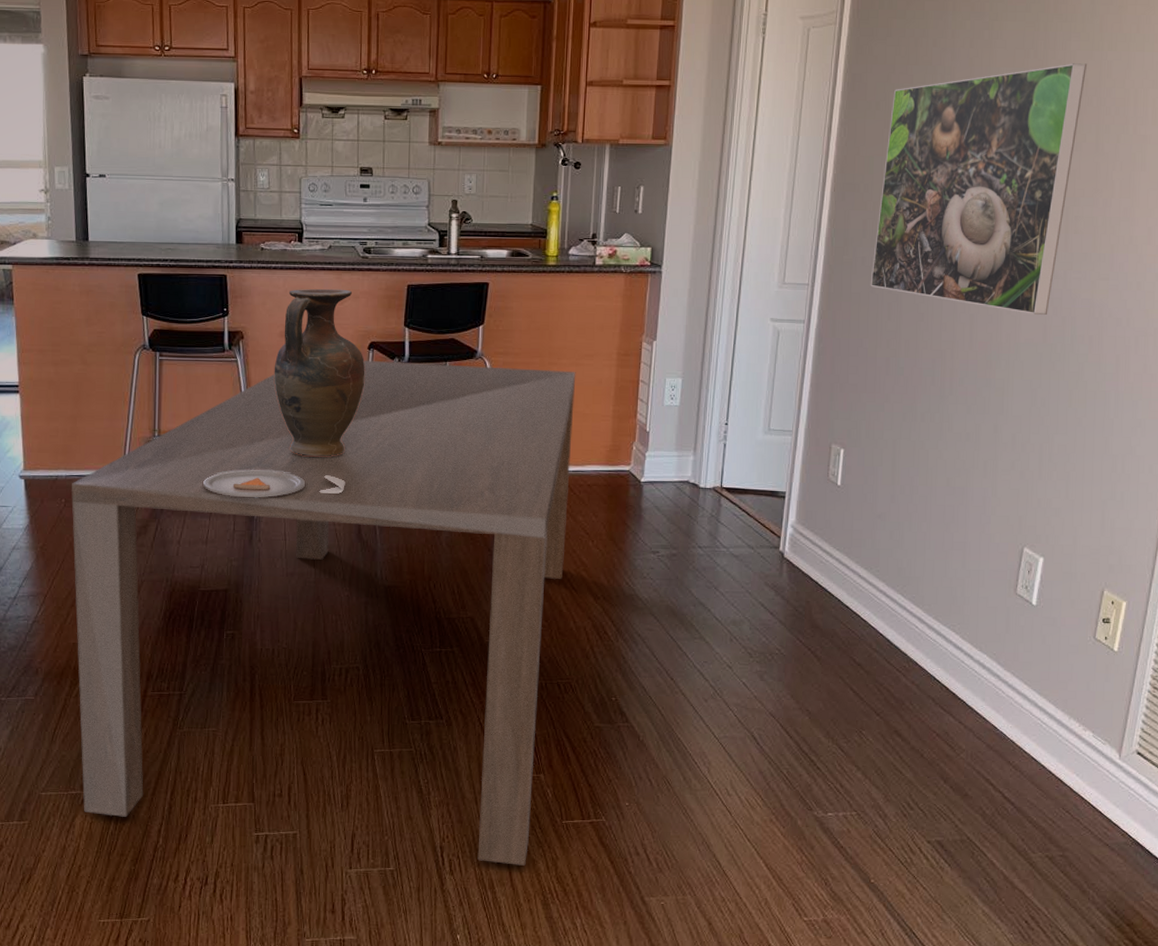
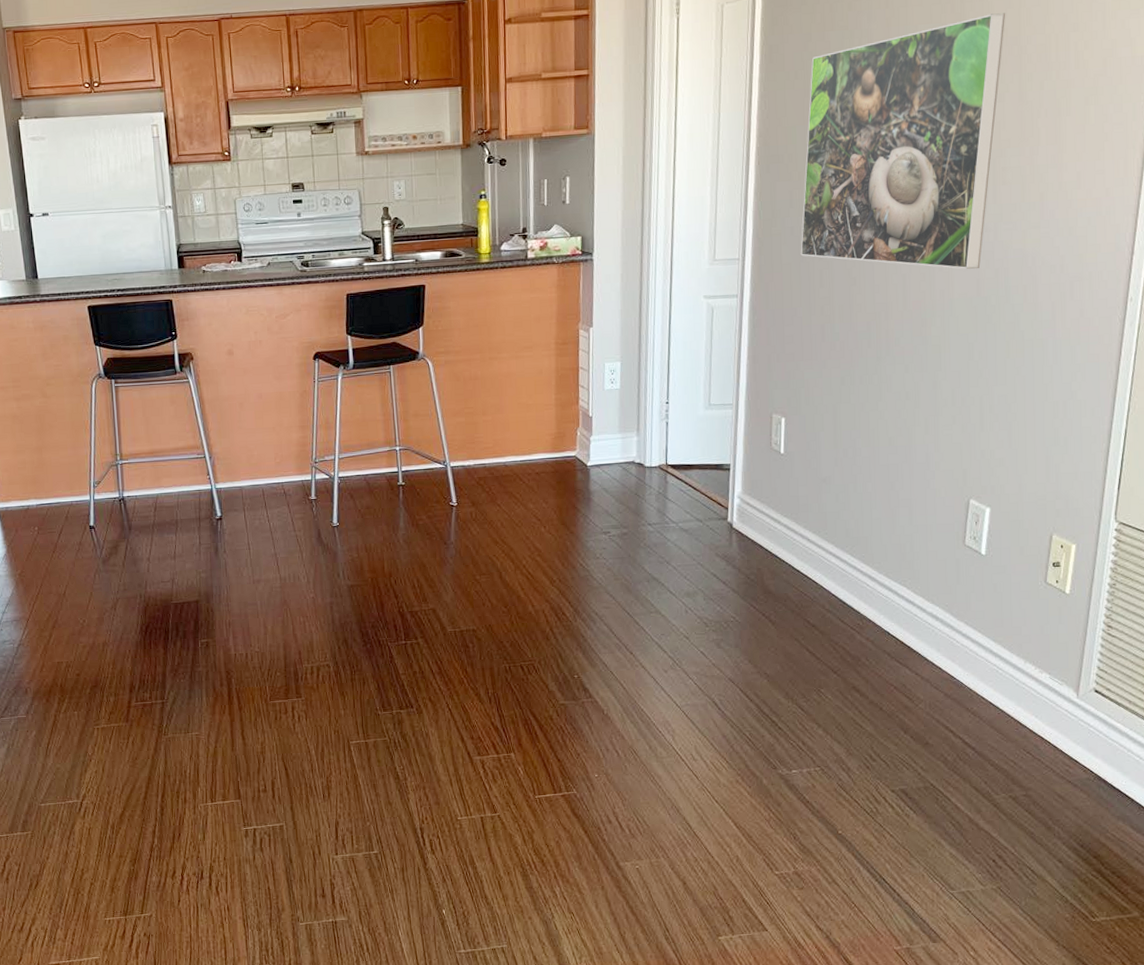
dining table: present [71,360,576,866] -> none [42,364,519,841]
dinner plate: present [203,470,345,498] -> none [167,483,302,512]
vase: present [274,288,365,457] -> none [225,303,313,468]

